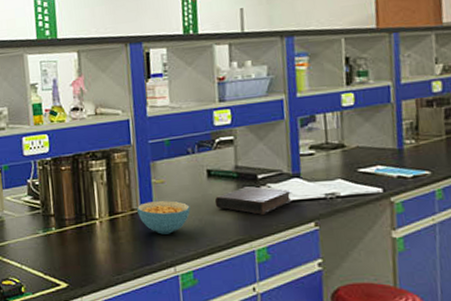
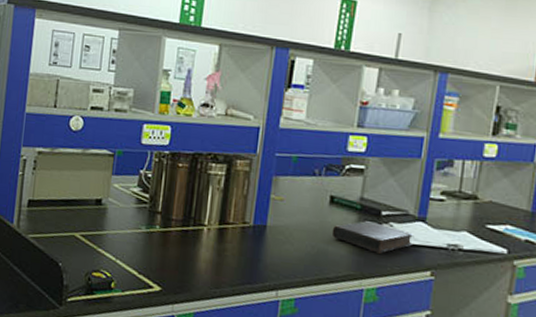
cereal bowl: present [137,200,191,235] -> none [249,217,305,256]

